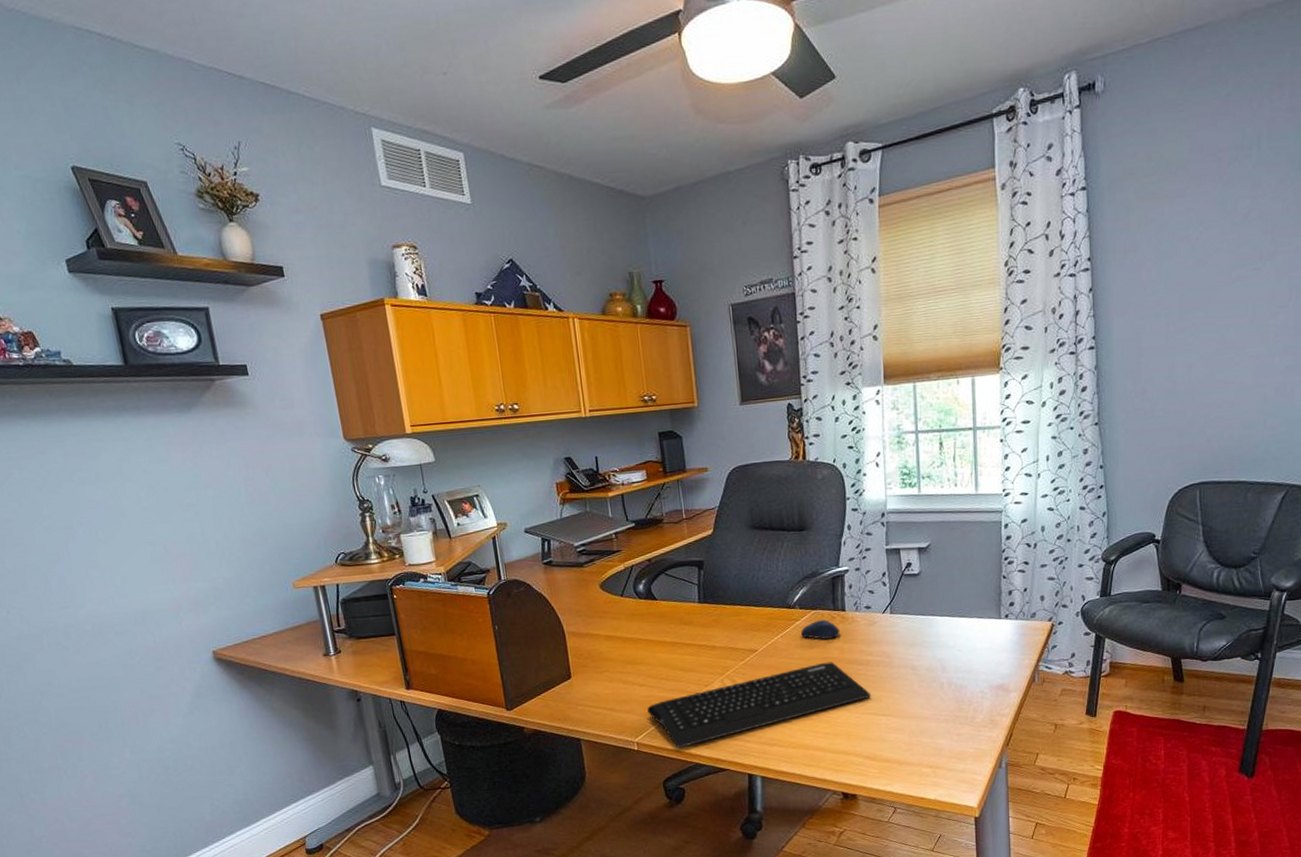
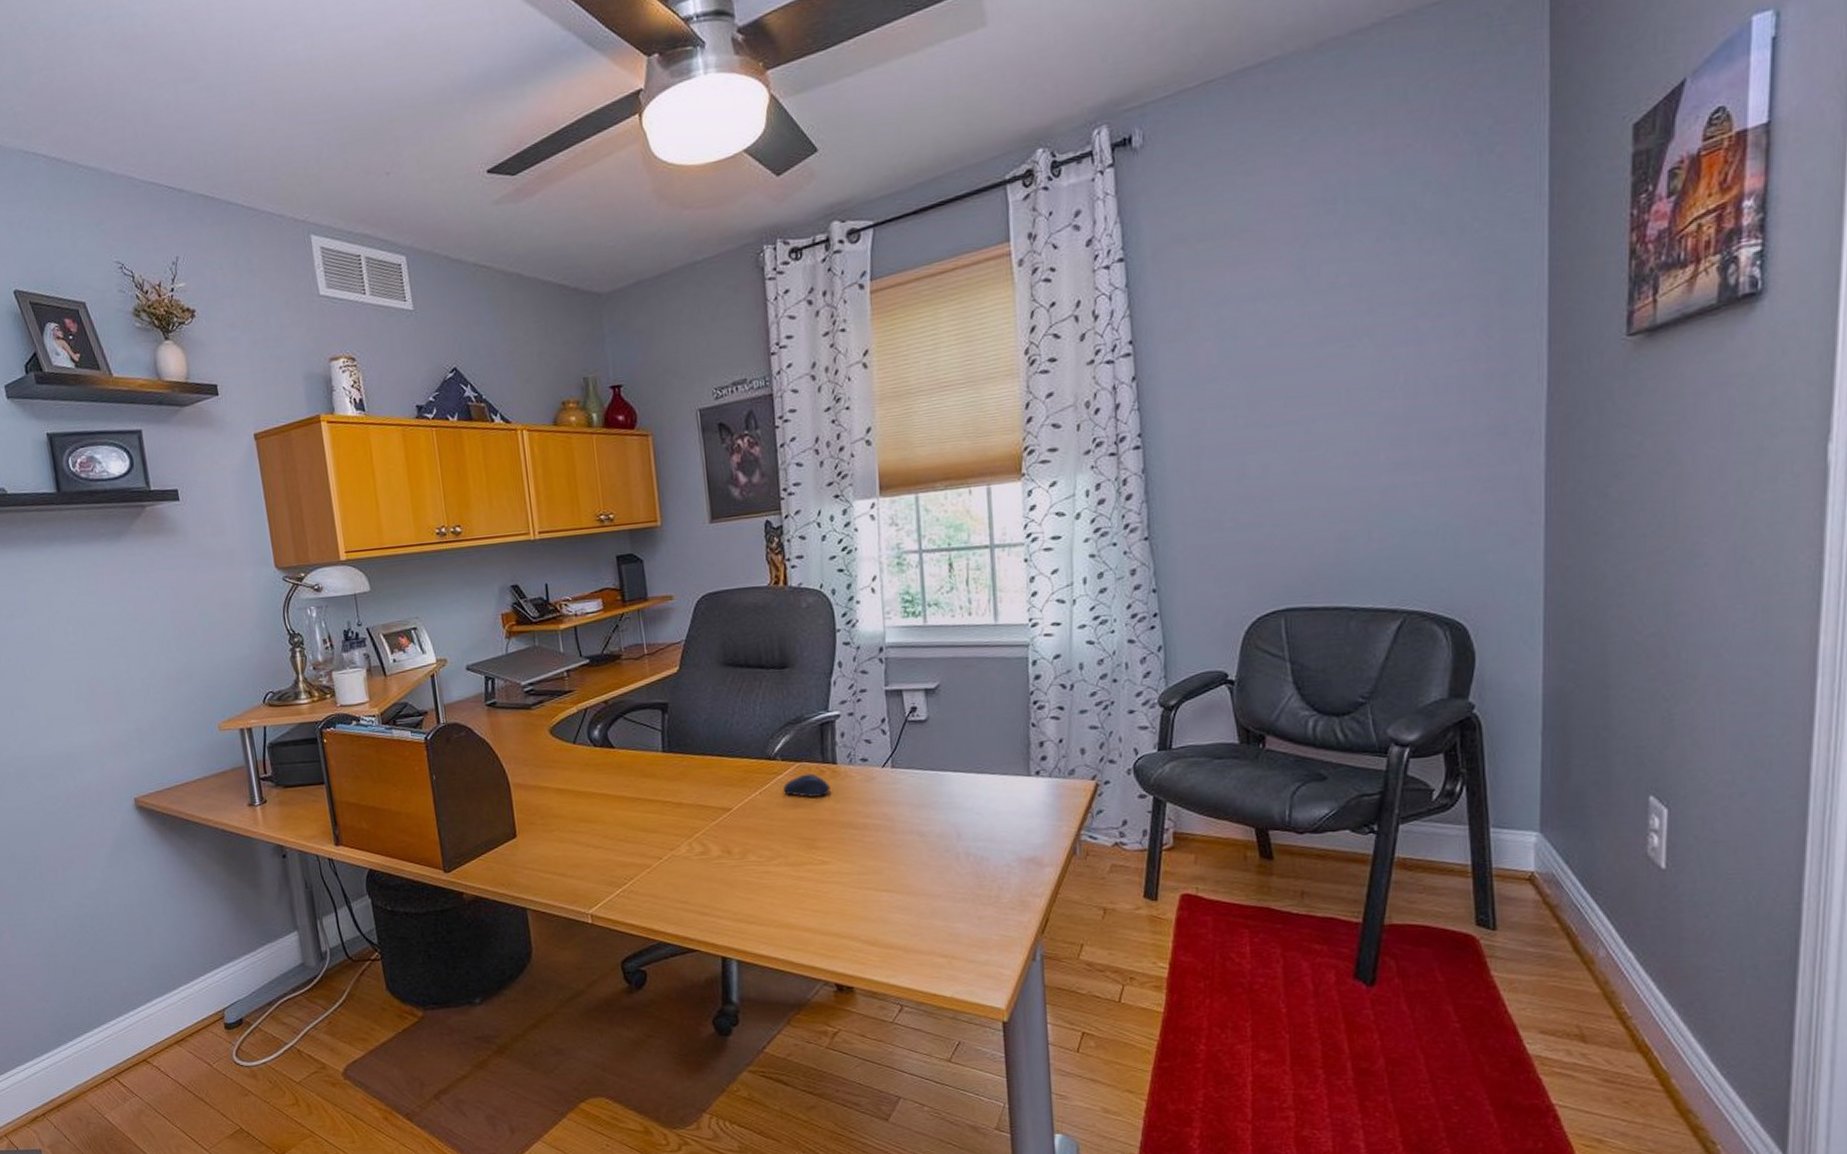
keyboard: present [647,661,871,749] -> none [603,824,870,924]

